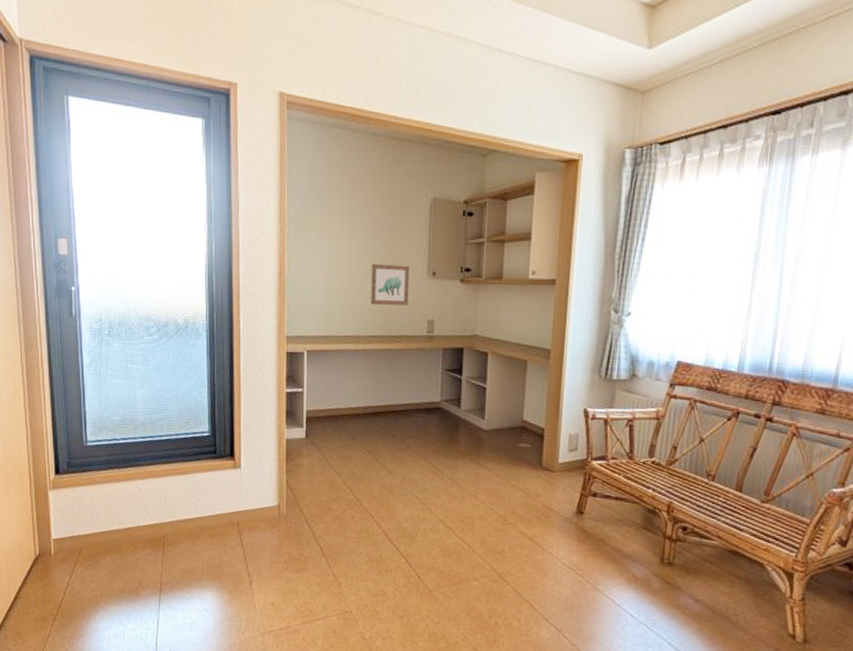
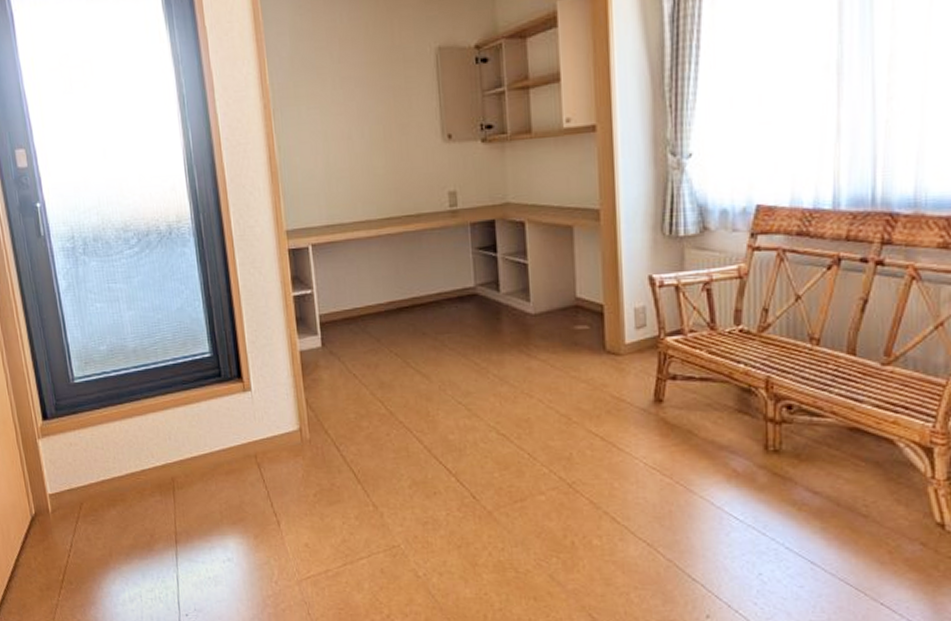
wall art: present [370,263,410,306] -> none [375,130,424,182]

